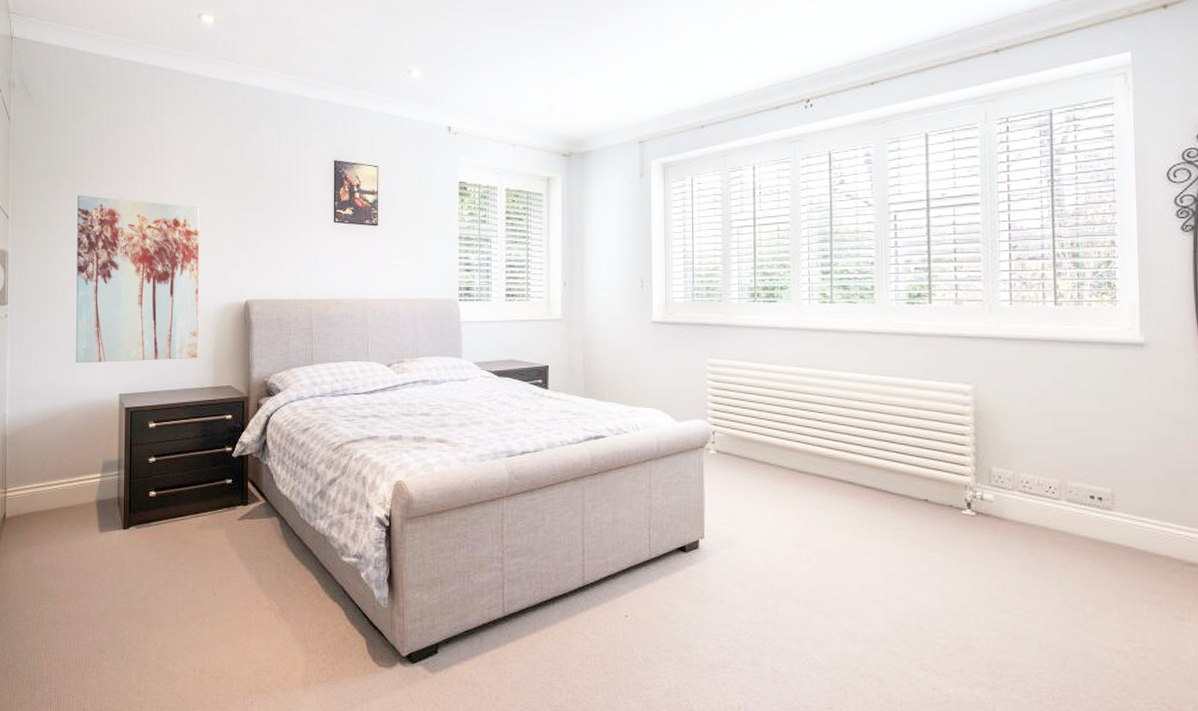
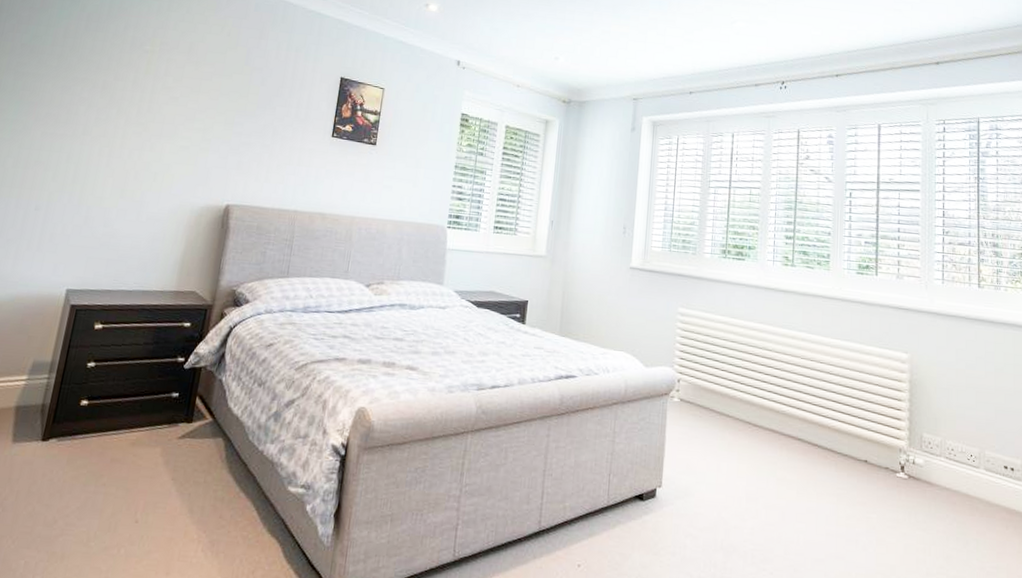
wall art: present [76,194,199,364] -> none [23,76,193,260]

